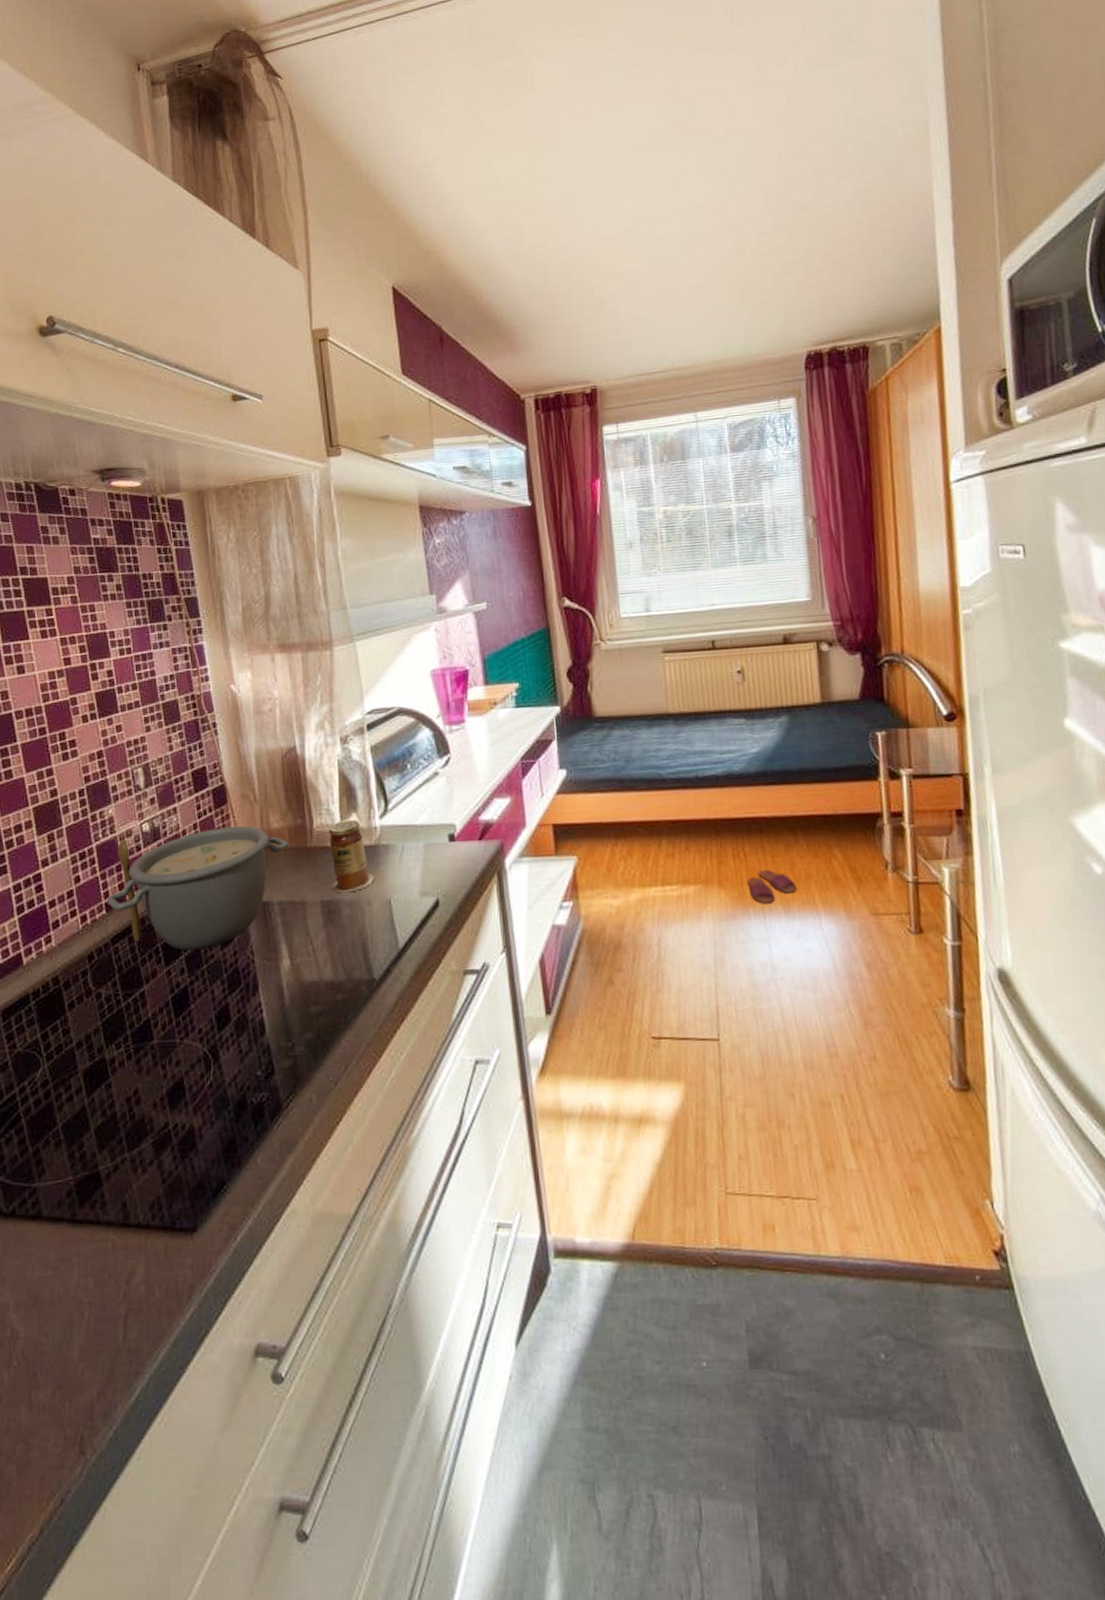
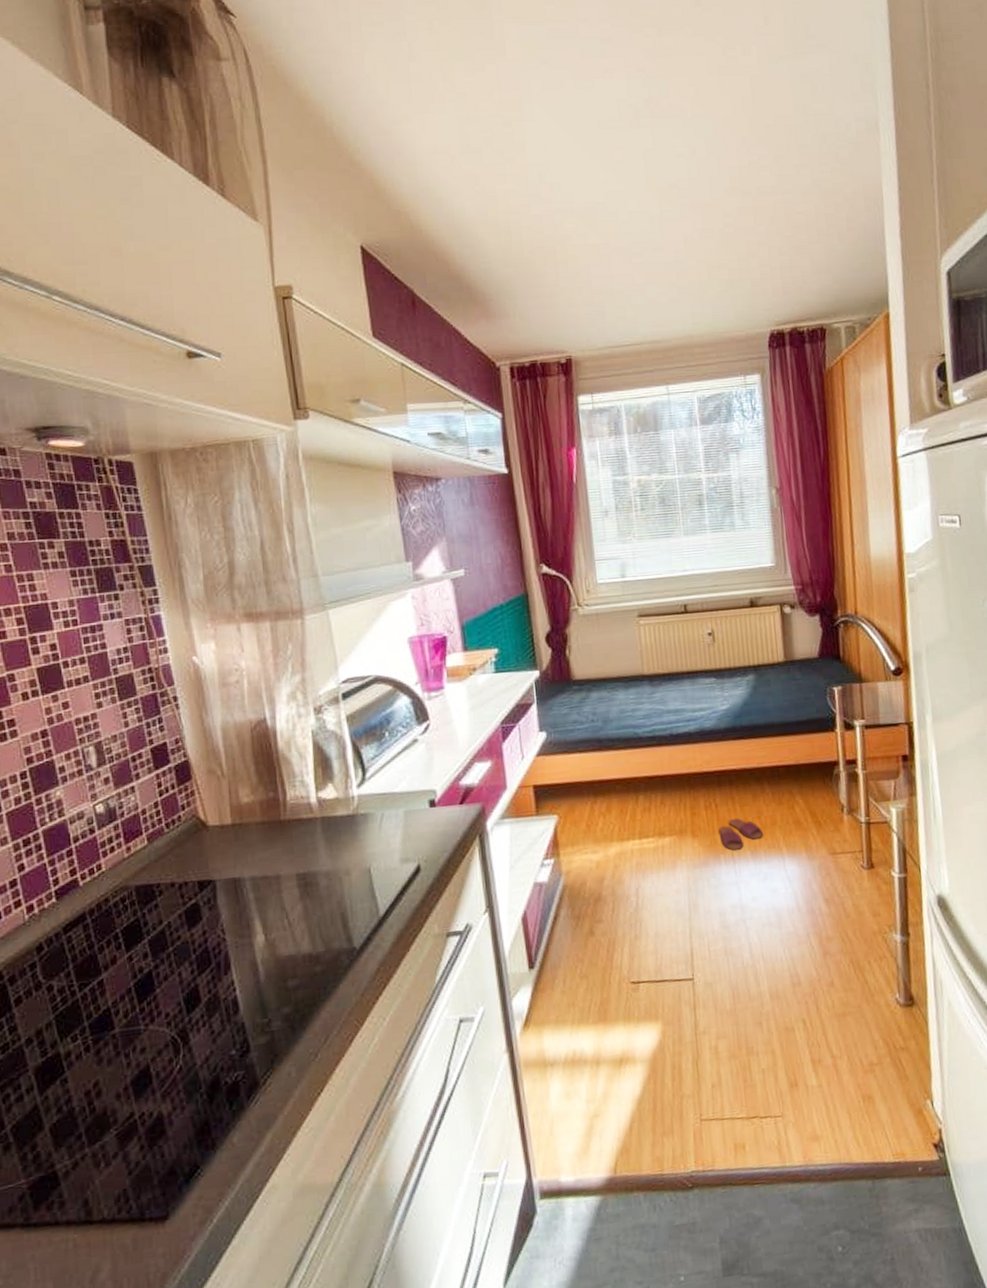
cooking pot: present [107,826,289,951] -> none [57,802,261,935]
canister: present [328,819,374,893] -> none [303,790,353,865]

